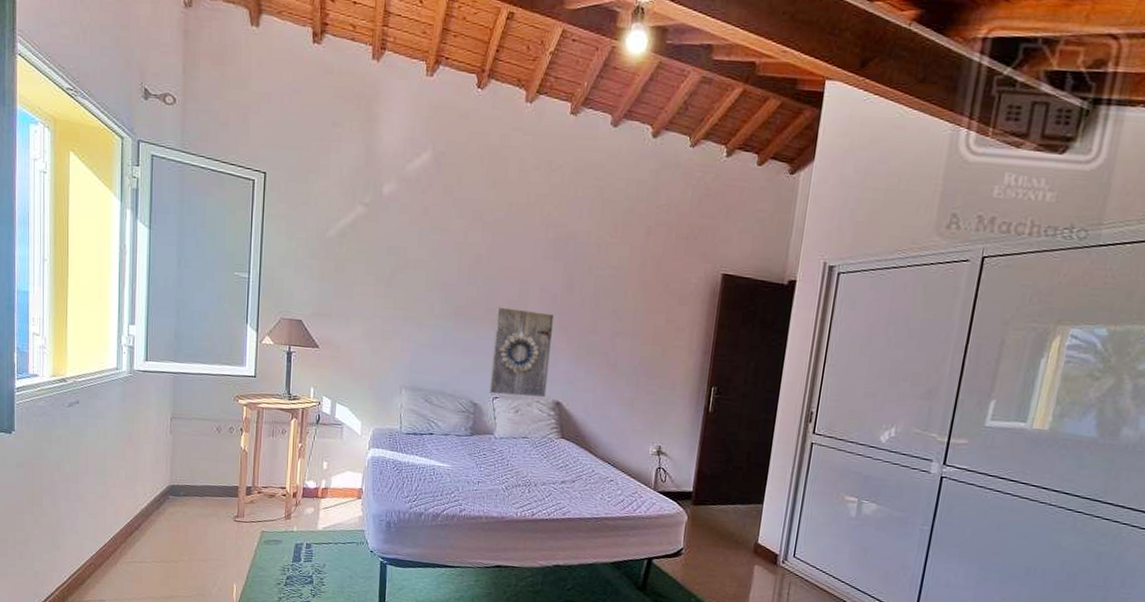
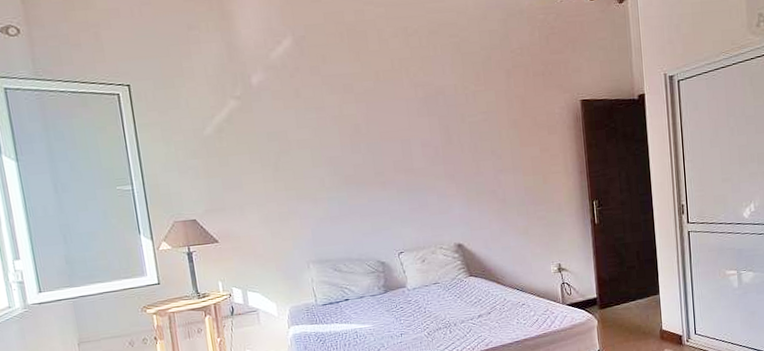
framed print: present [489,307,555,398] -> none [384,165,447,250]

